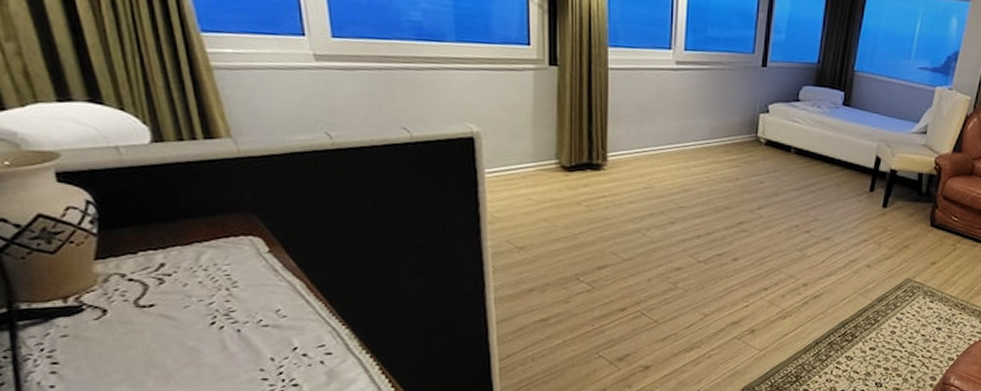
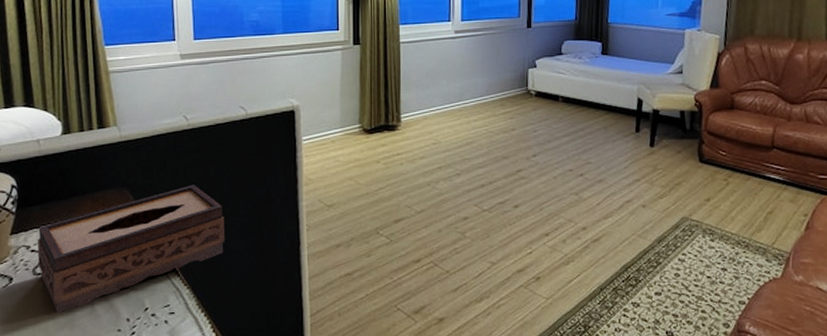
tissue box: none [134,215,391,350] -> present [37,185,225,313]

